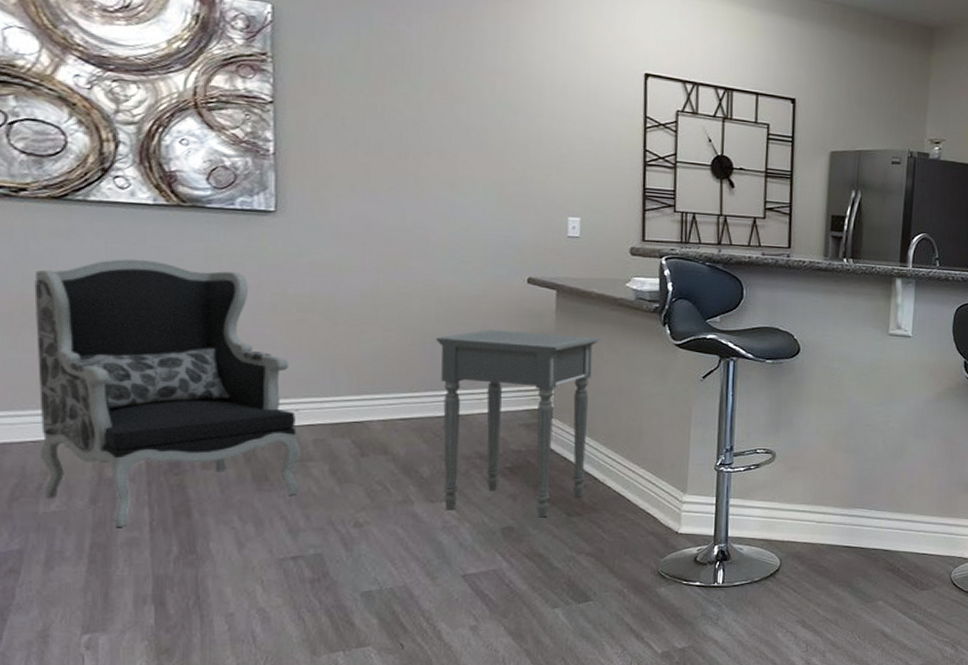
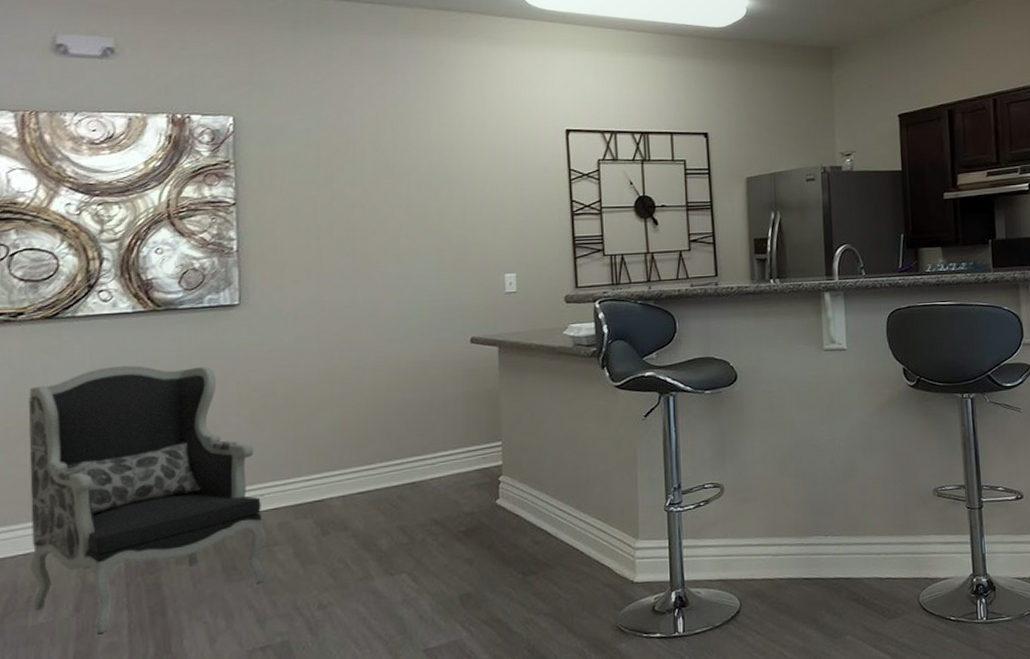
side table: present [436,330,600,518] -> none [389,388,543,582]

